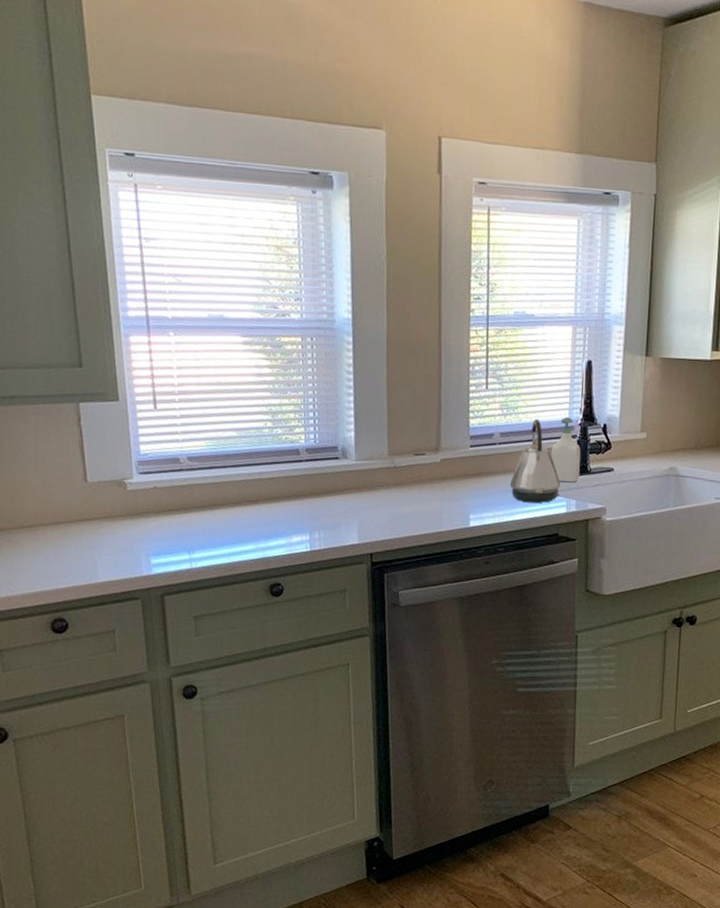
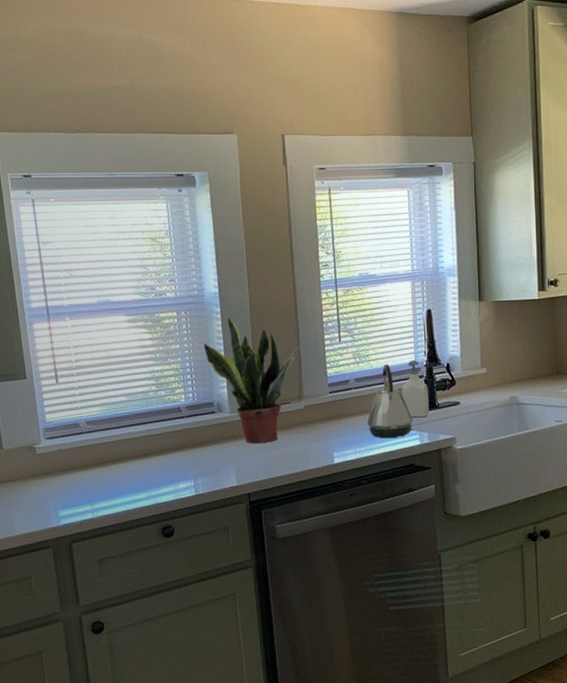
potted plant: none [330,349,442,498] -> present [203,318,301,444]

